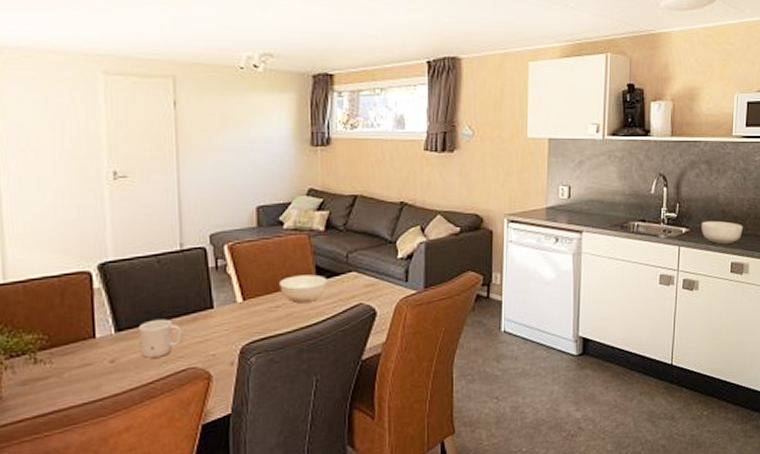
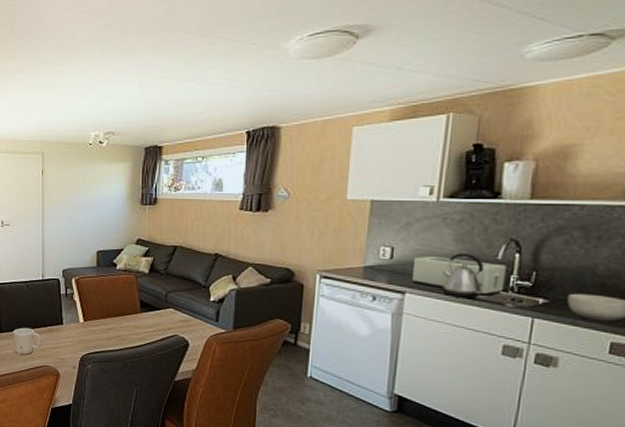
bowl: present [278,274,328,304] -> none [110,306,149,329]
toaster: none [586,193,658,229] -> present [411,255,507,296]
kettle: none [611,189,643,234] -> present [442,253,484,299]

